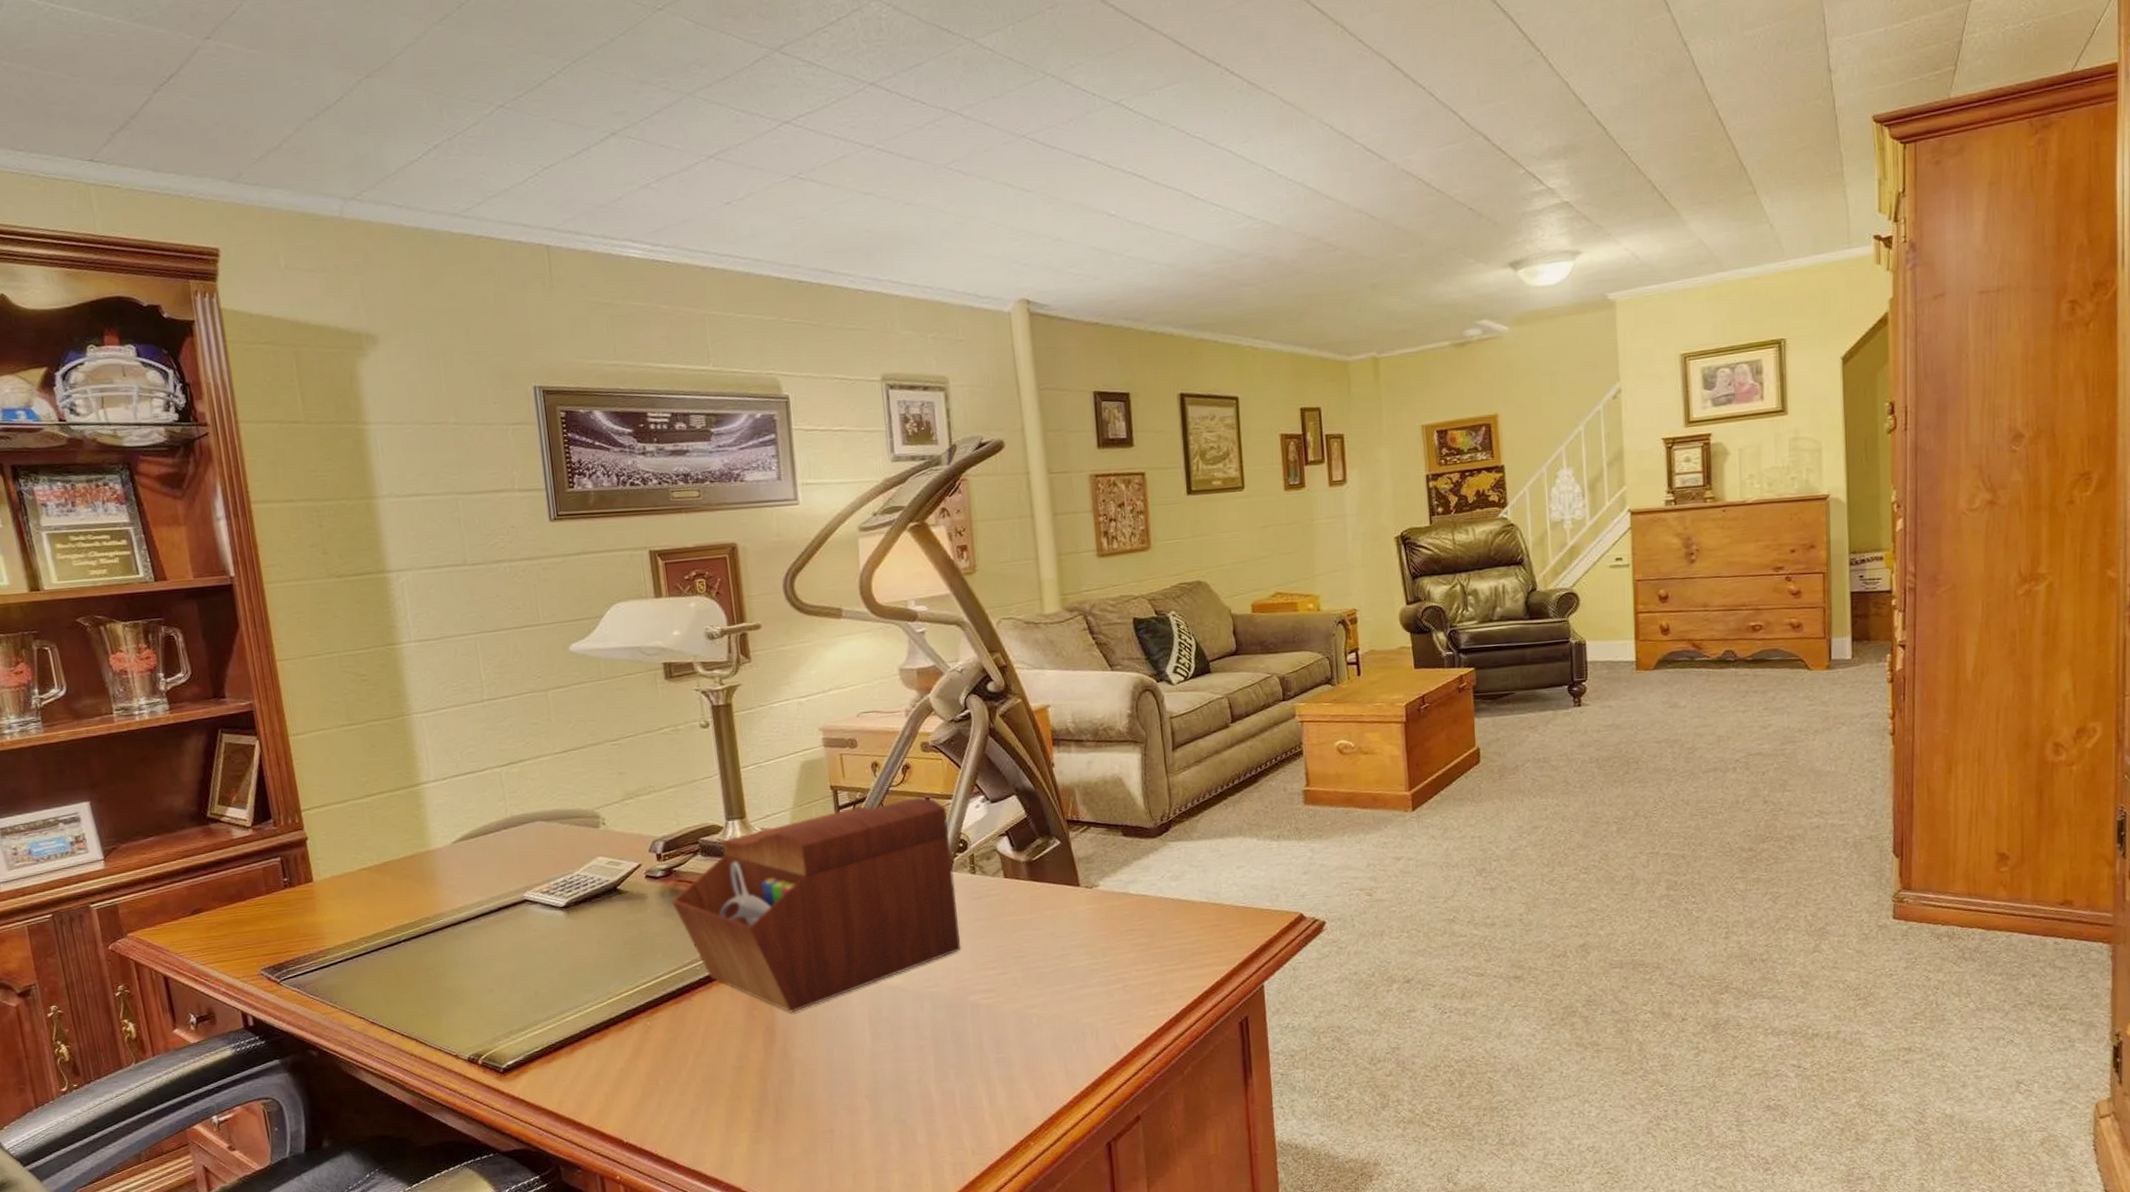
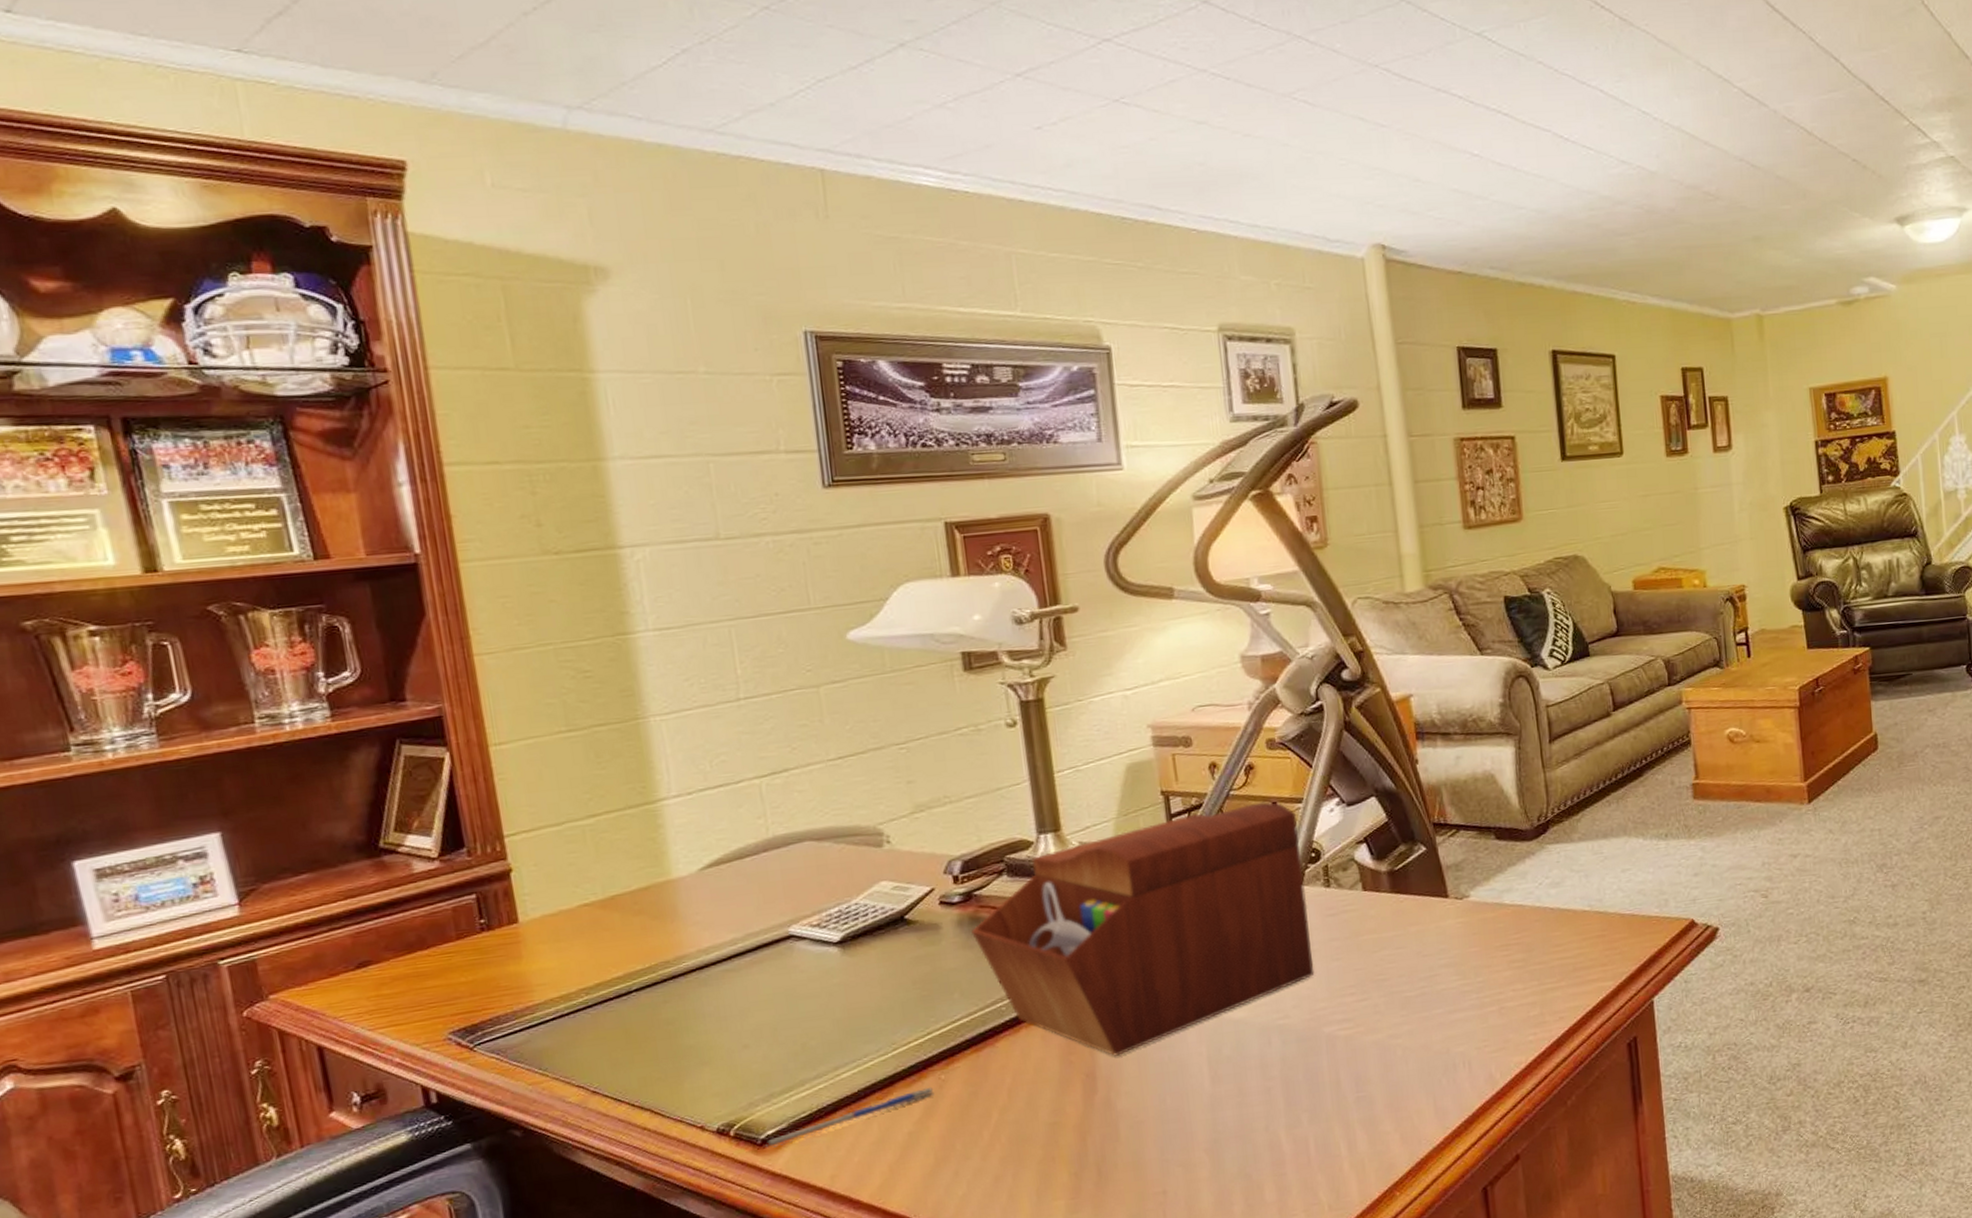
pen: none [504,1031,642,1076] -> present [763,1086,935,1148]

